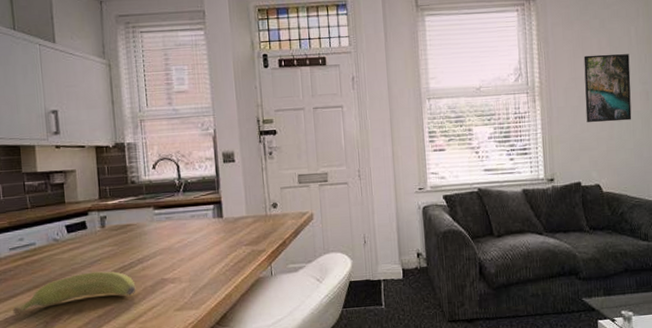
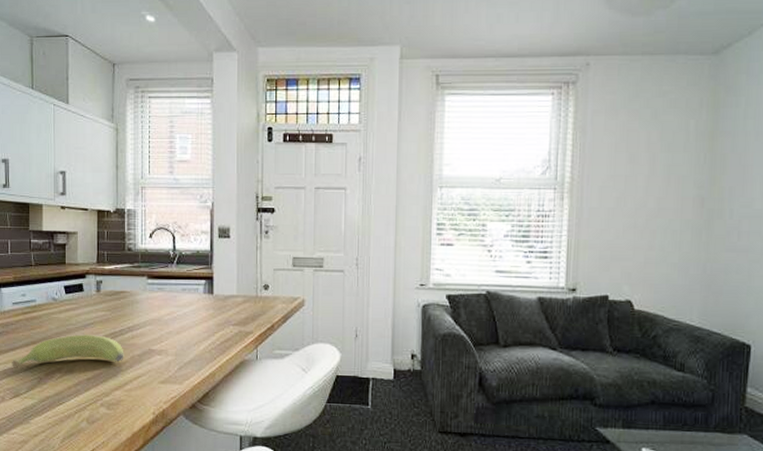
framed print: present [583,54,632,123] -> none [623,150,685,230]

